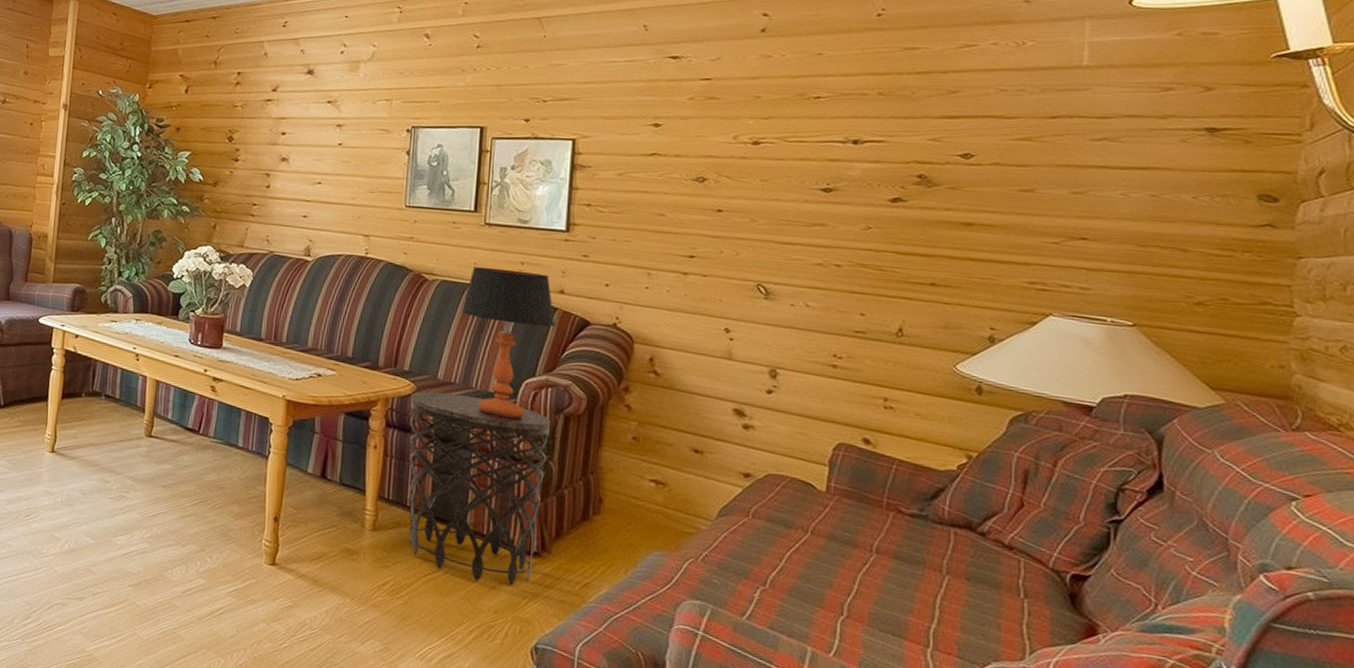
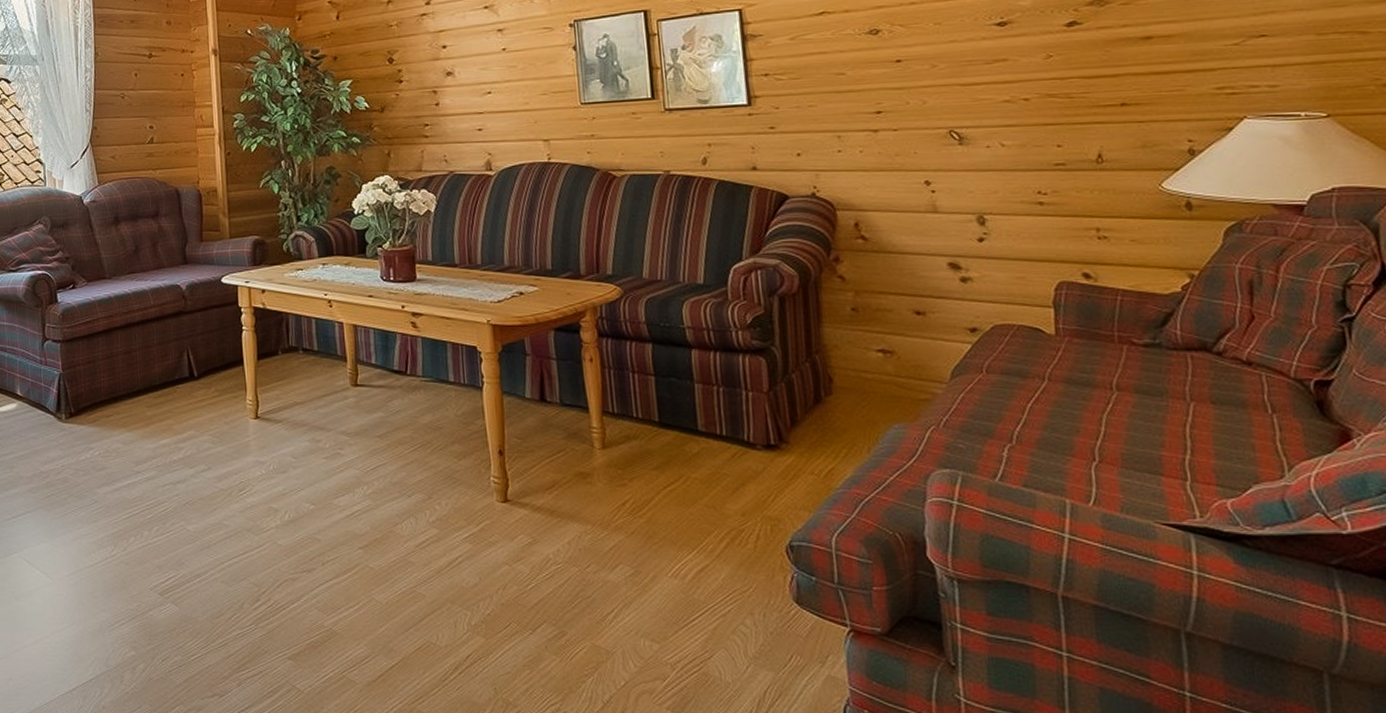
side table: present [409,391,551,586] -> none [618,291,773,485]
table lamp: present [462,266,556,419] -> none [656,153,754,309]

